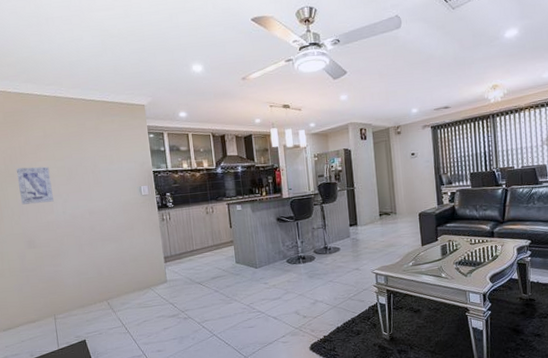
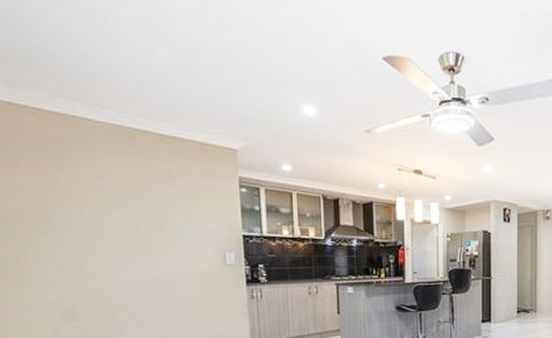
wall art: present [16,166,54,205] -> none [53,214,105,263]

